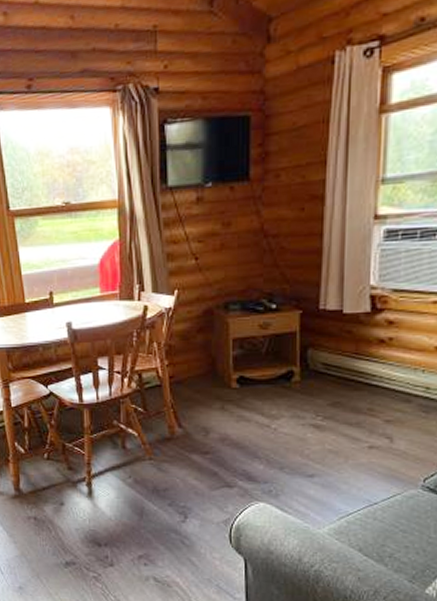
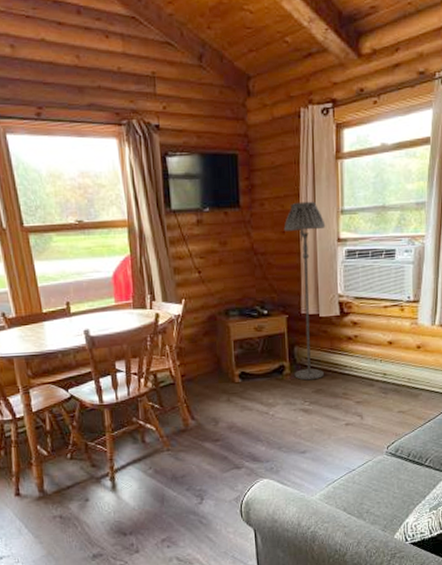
floor lamp: none [303,169,359,391] -> present [283,201,326,381]

